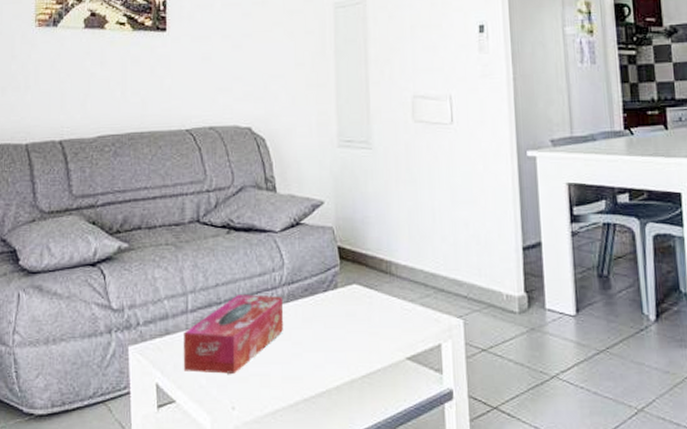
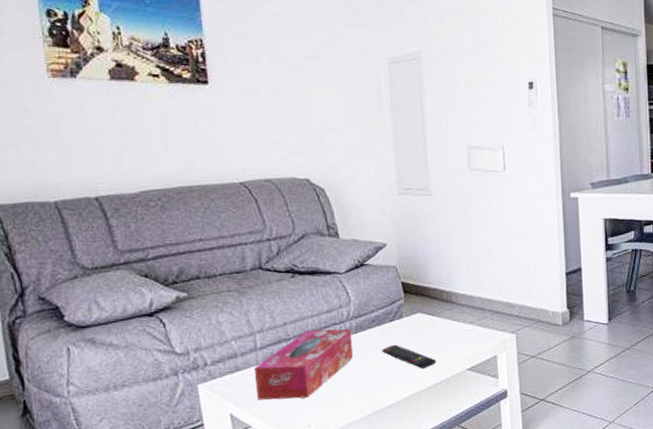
remote control: none [313,319,373,352] -> present [381,344,437,369]

